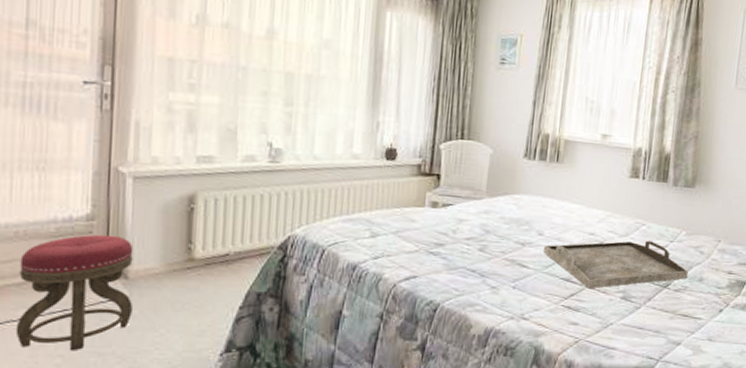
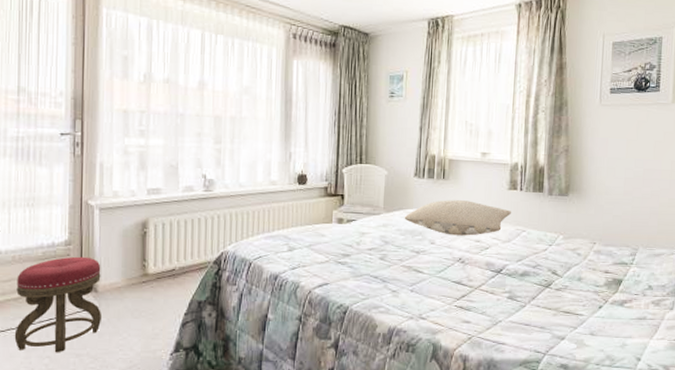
pillow: none [509,186,632,228] -> present [404,200,512,236]
serving tray: present [543,240,688,289] -> none [435,245,567,290]

